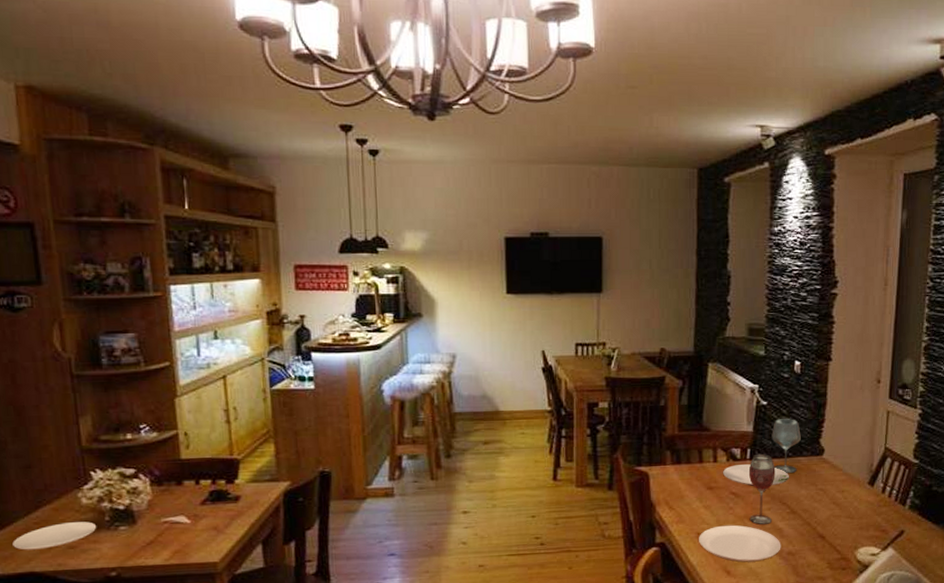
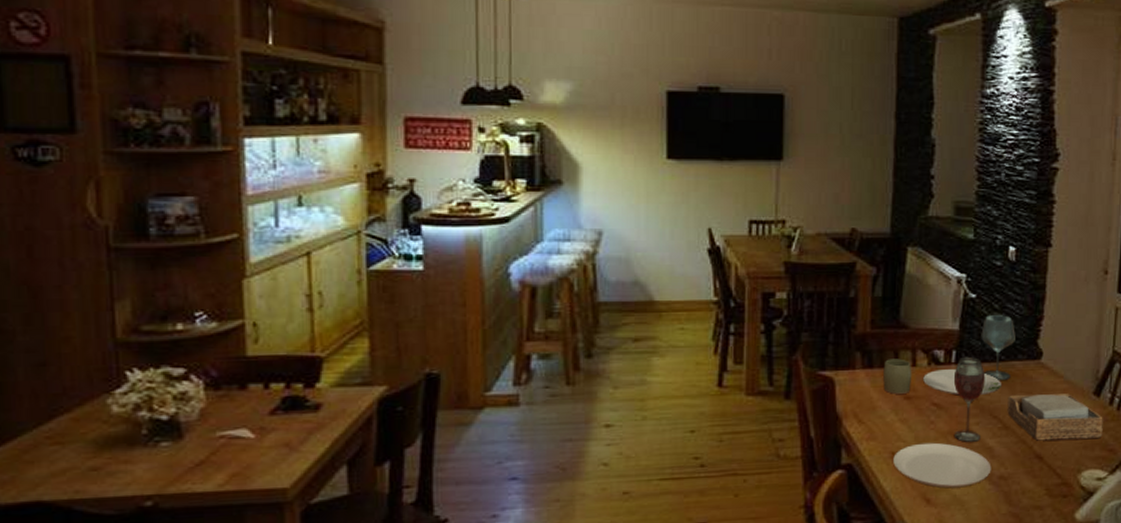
plate: present [12,522,97,550] -> none [15,436,130,473]
mug: none [690,456,714,486] -> present [883,358,912,395]
napkin holder: none [794,483,877,523] -> present [1007,393,1103,441]

